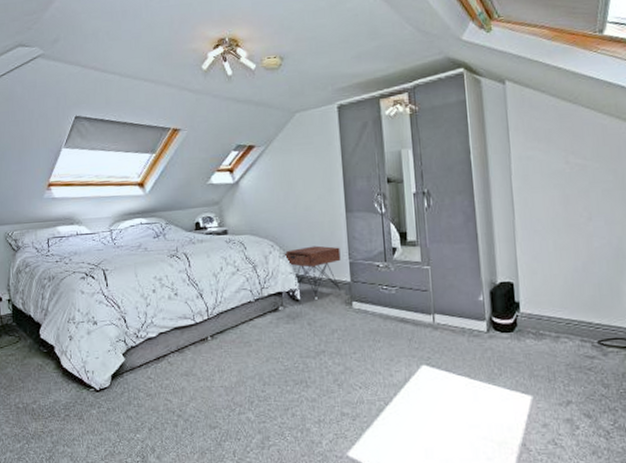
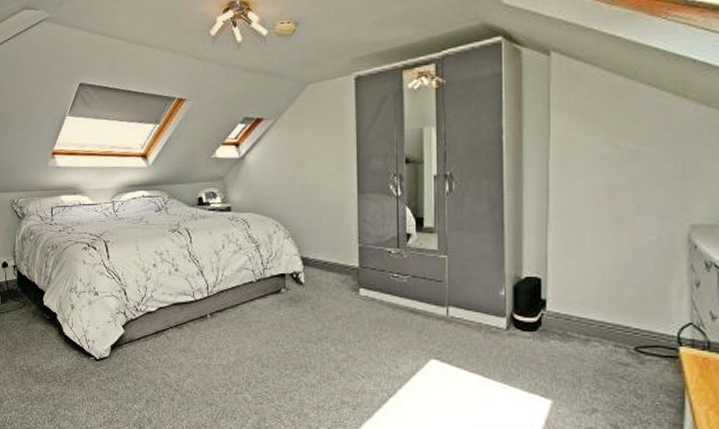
nightstand: present [282,245,342,297] -> none [287,227,349,281]

